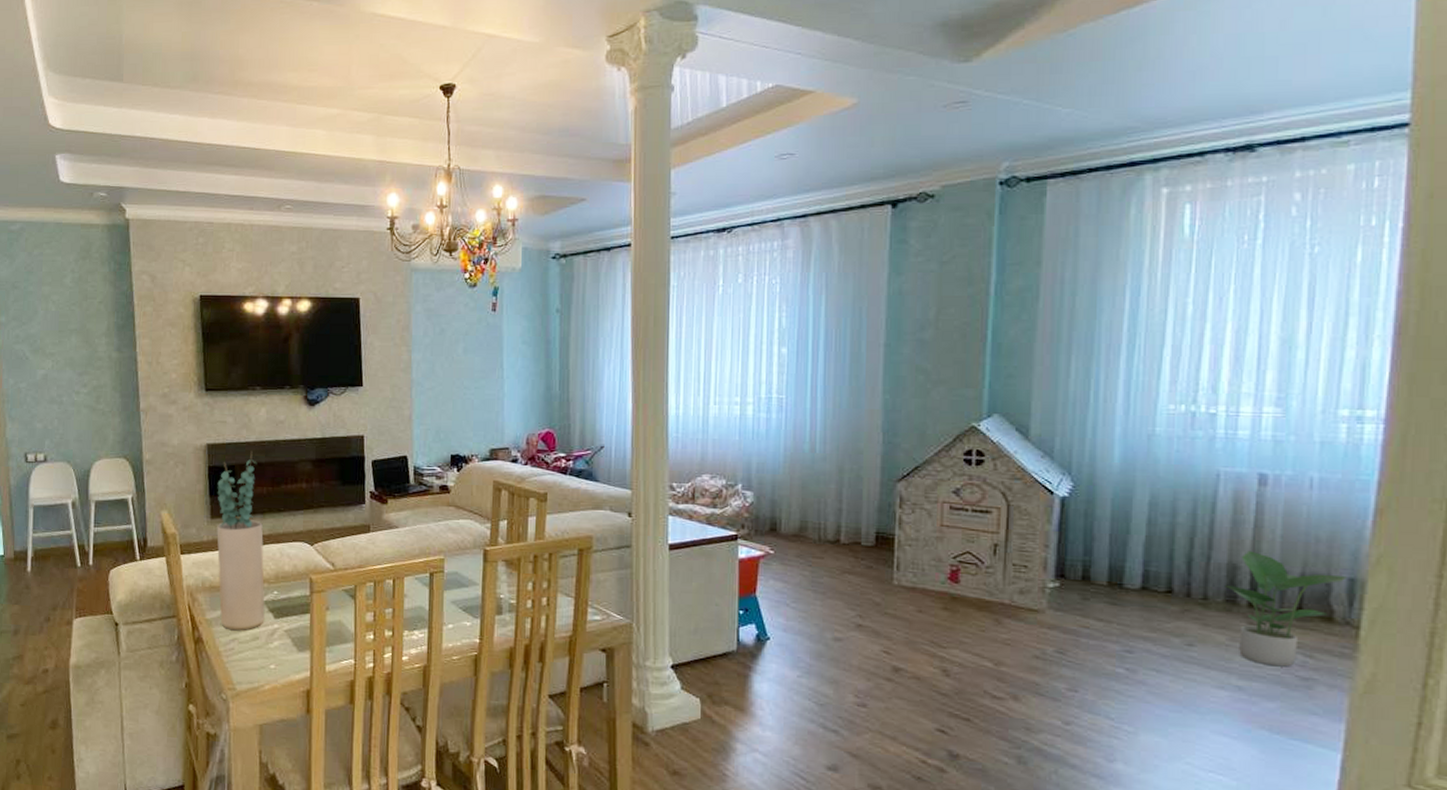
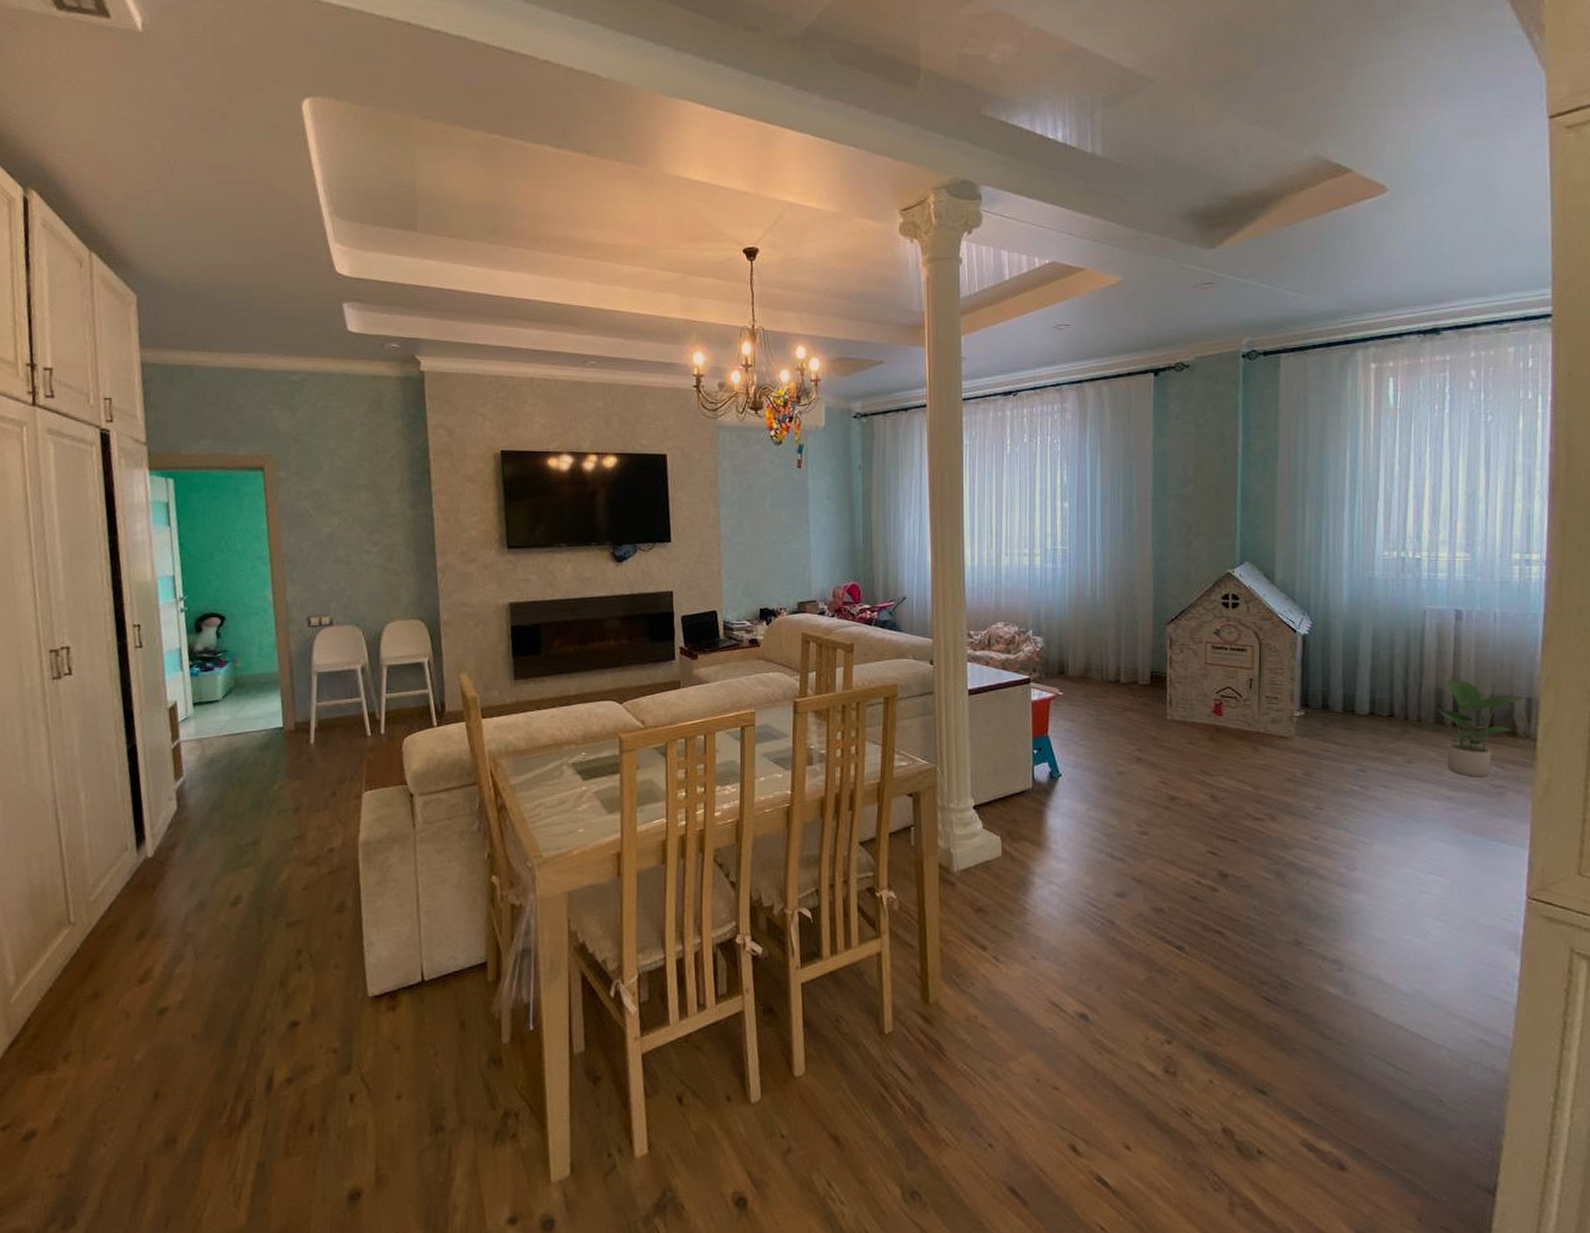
vase: present [217,451,265,631] -> none [520,609,573,796]

